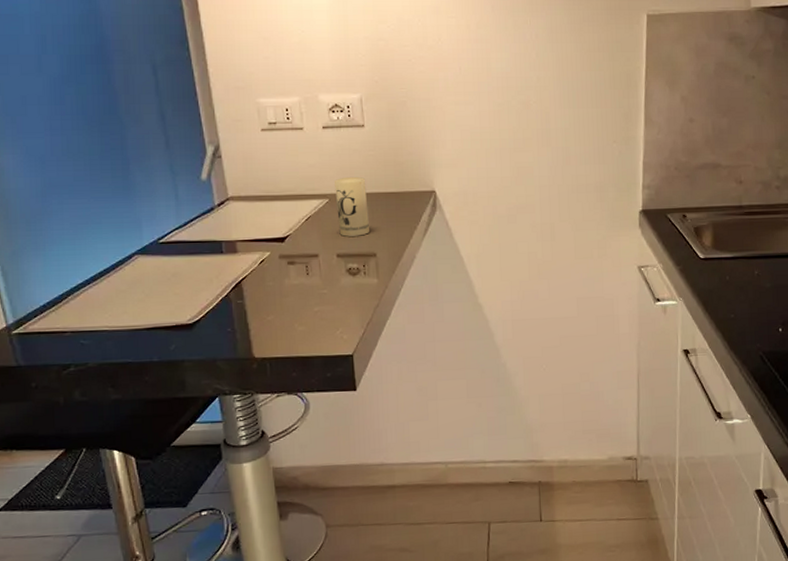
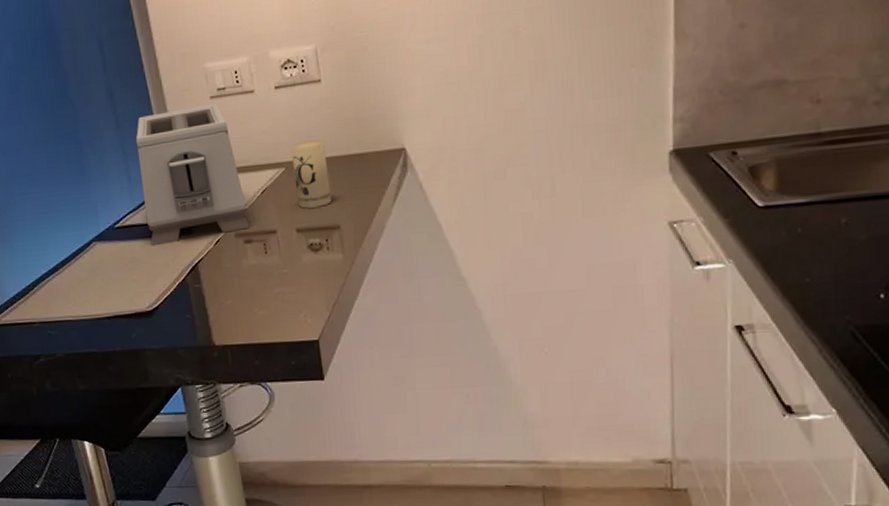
toaster: none [185,135,293,263] -> present [135,103,250,247]

